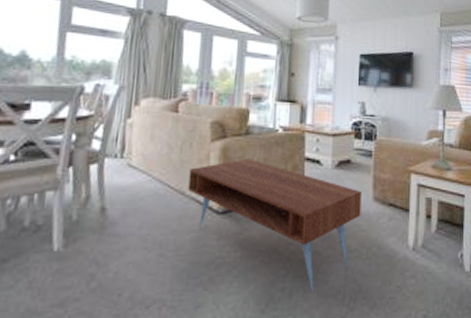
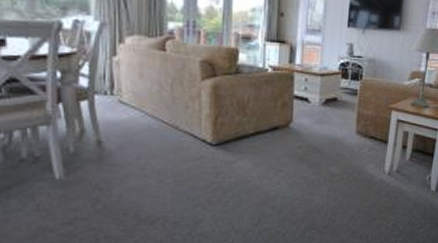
coffee table: present [187,158,362,293] -> none [181,96,346,210]

